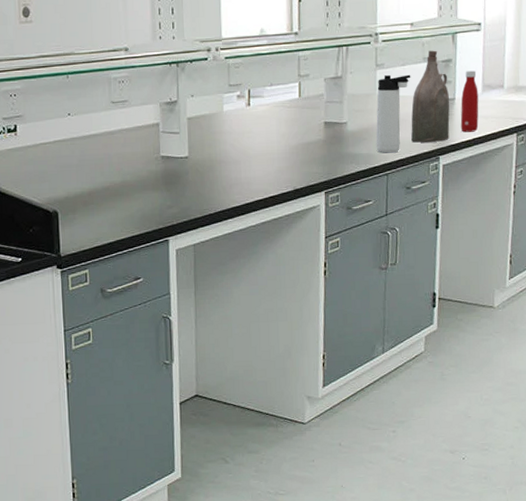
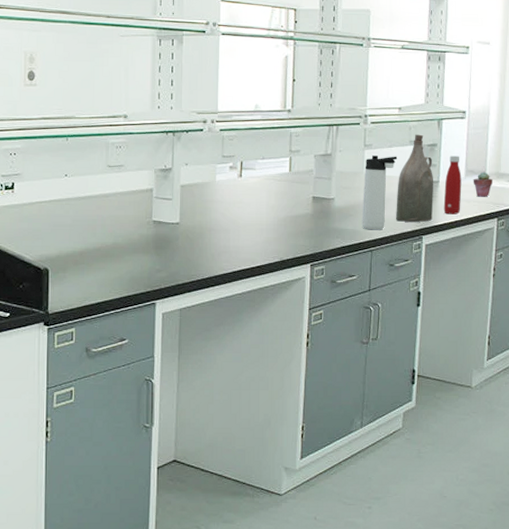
potted succulent: none [490,86,511,113] -> present [473,172,492,197]

